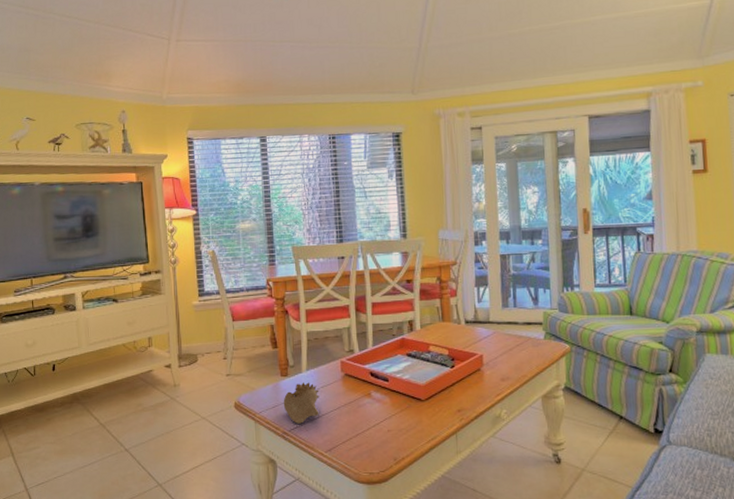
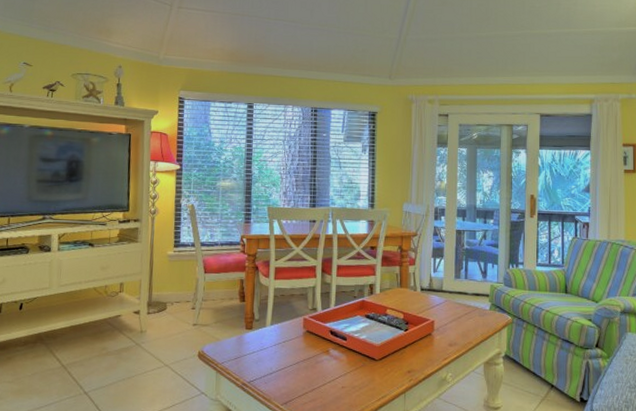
seashell: present [283,382,320,424] -> none [245,336,281,376]

